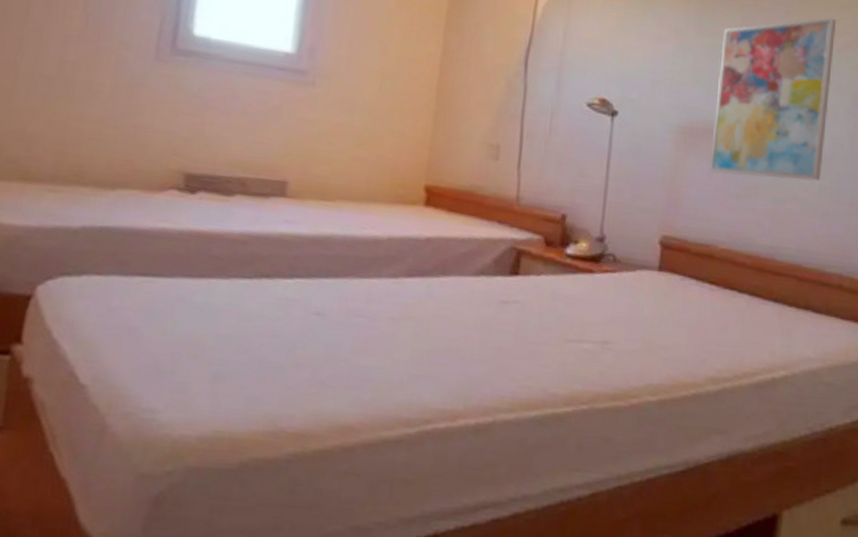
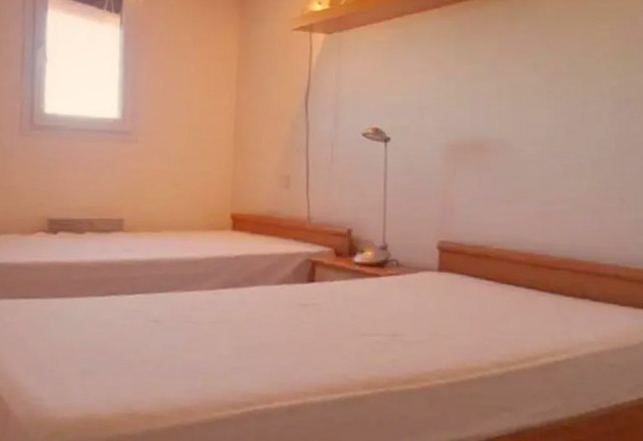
wall art: present [709,18,837,181] -> none [479,32,594,184]

